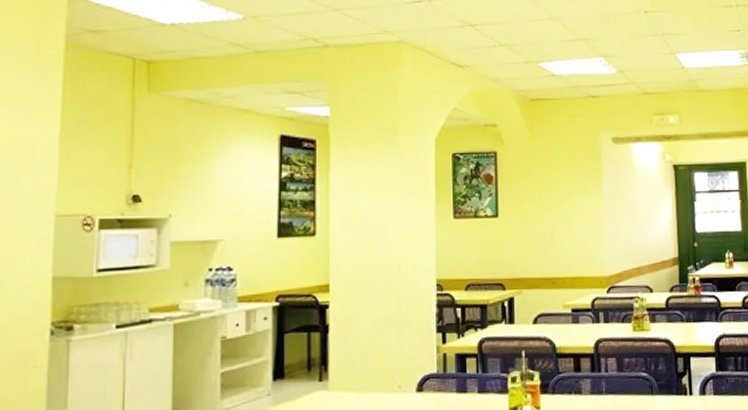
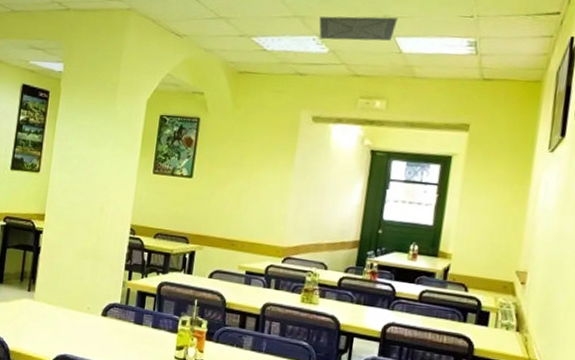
ceiling vent: none [602,35,675,61] -> present [319,16,398,41]

